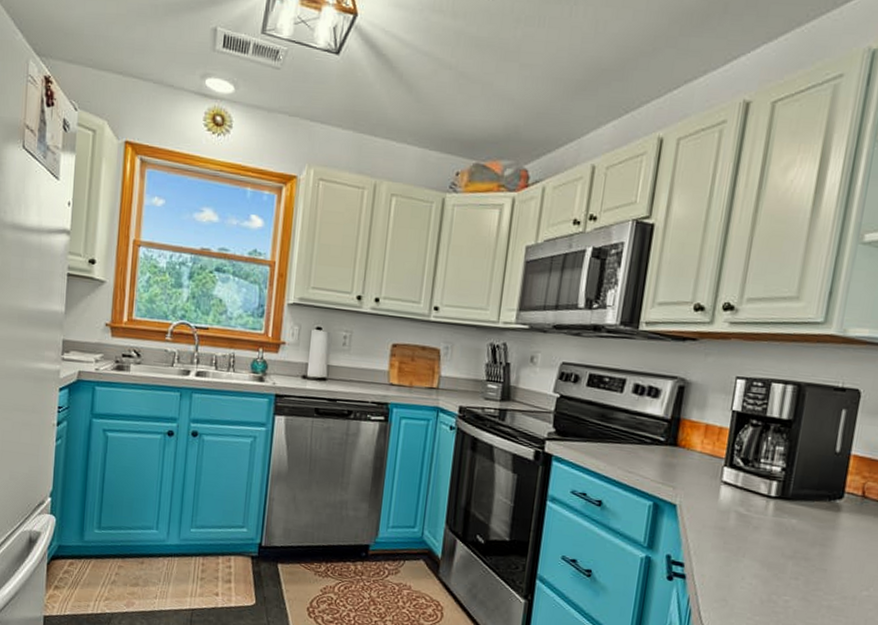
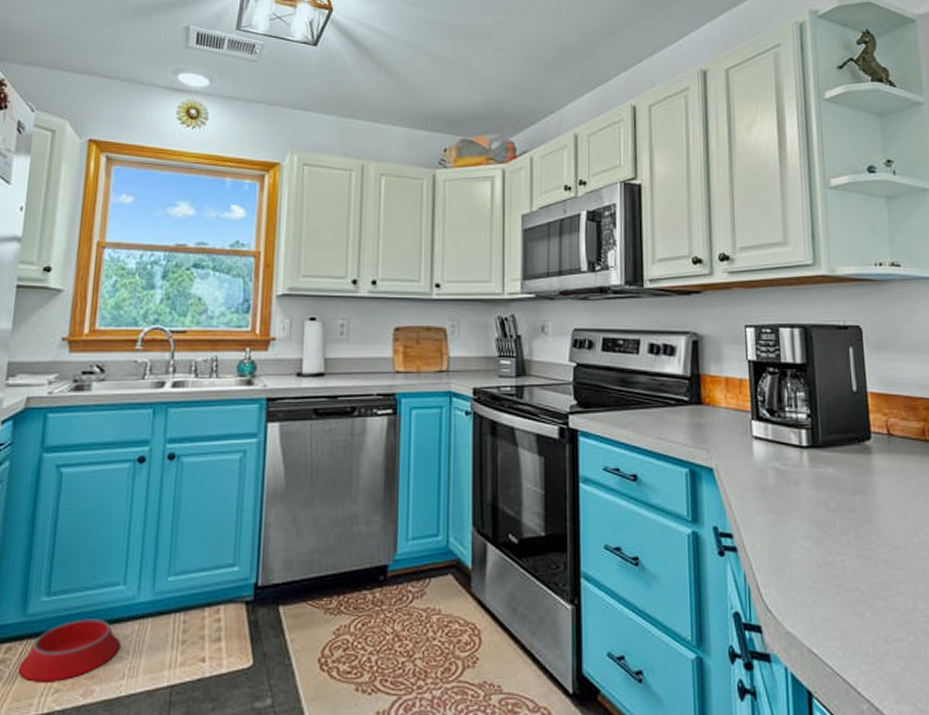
pet bowl: none [79,550,154,593] -> present [19,618,121,683]

